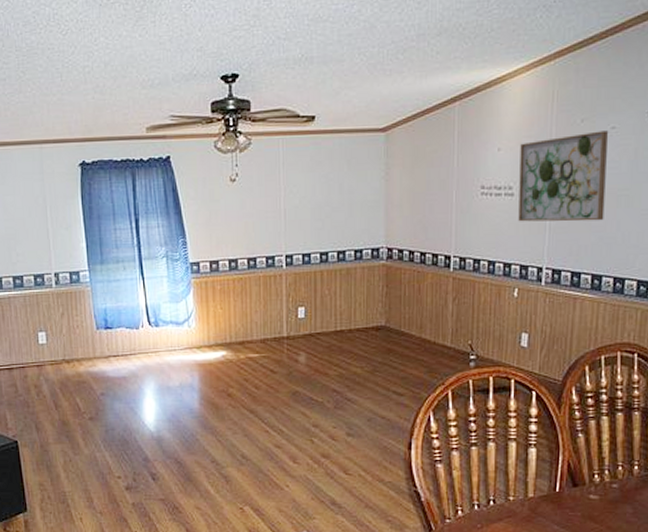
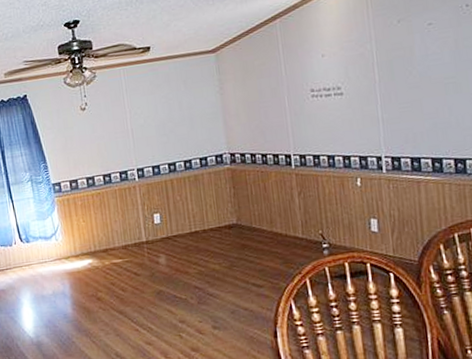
wall art: present [518,130,608,222] -> none [342,27,435,118]

